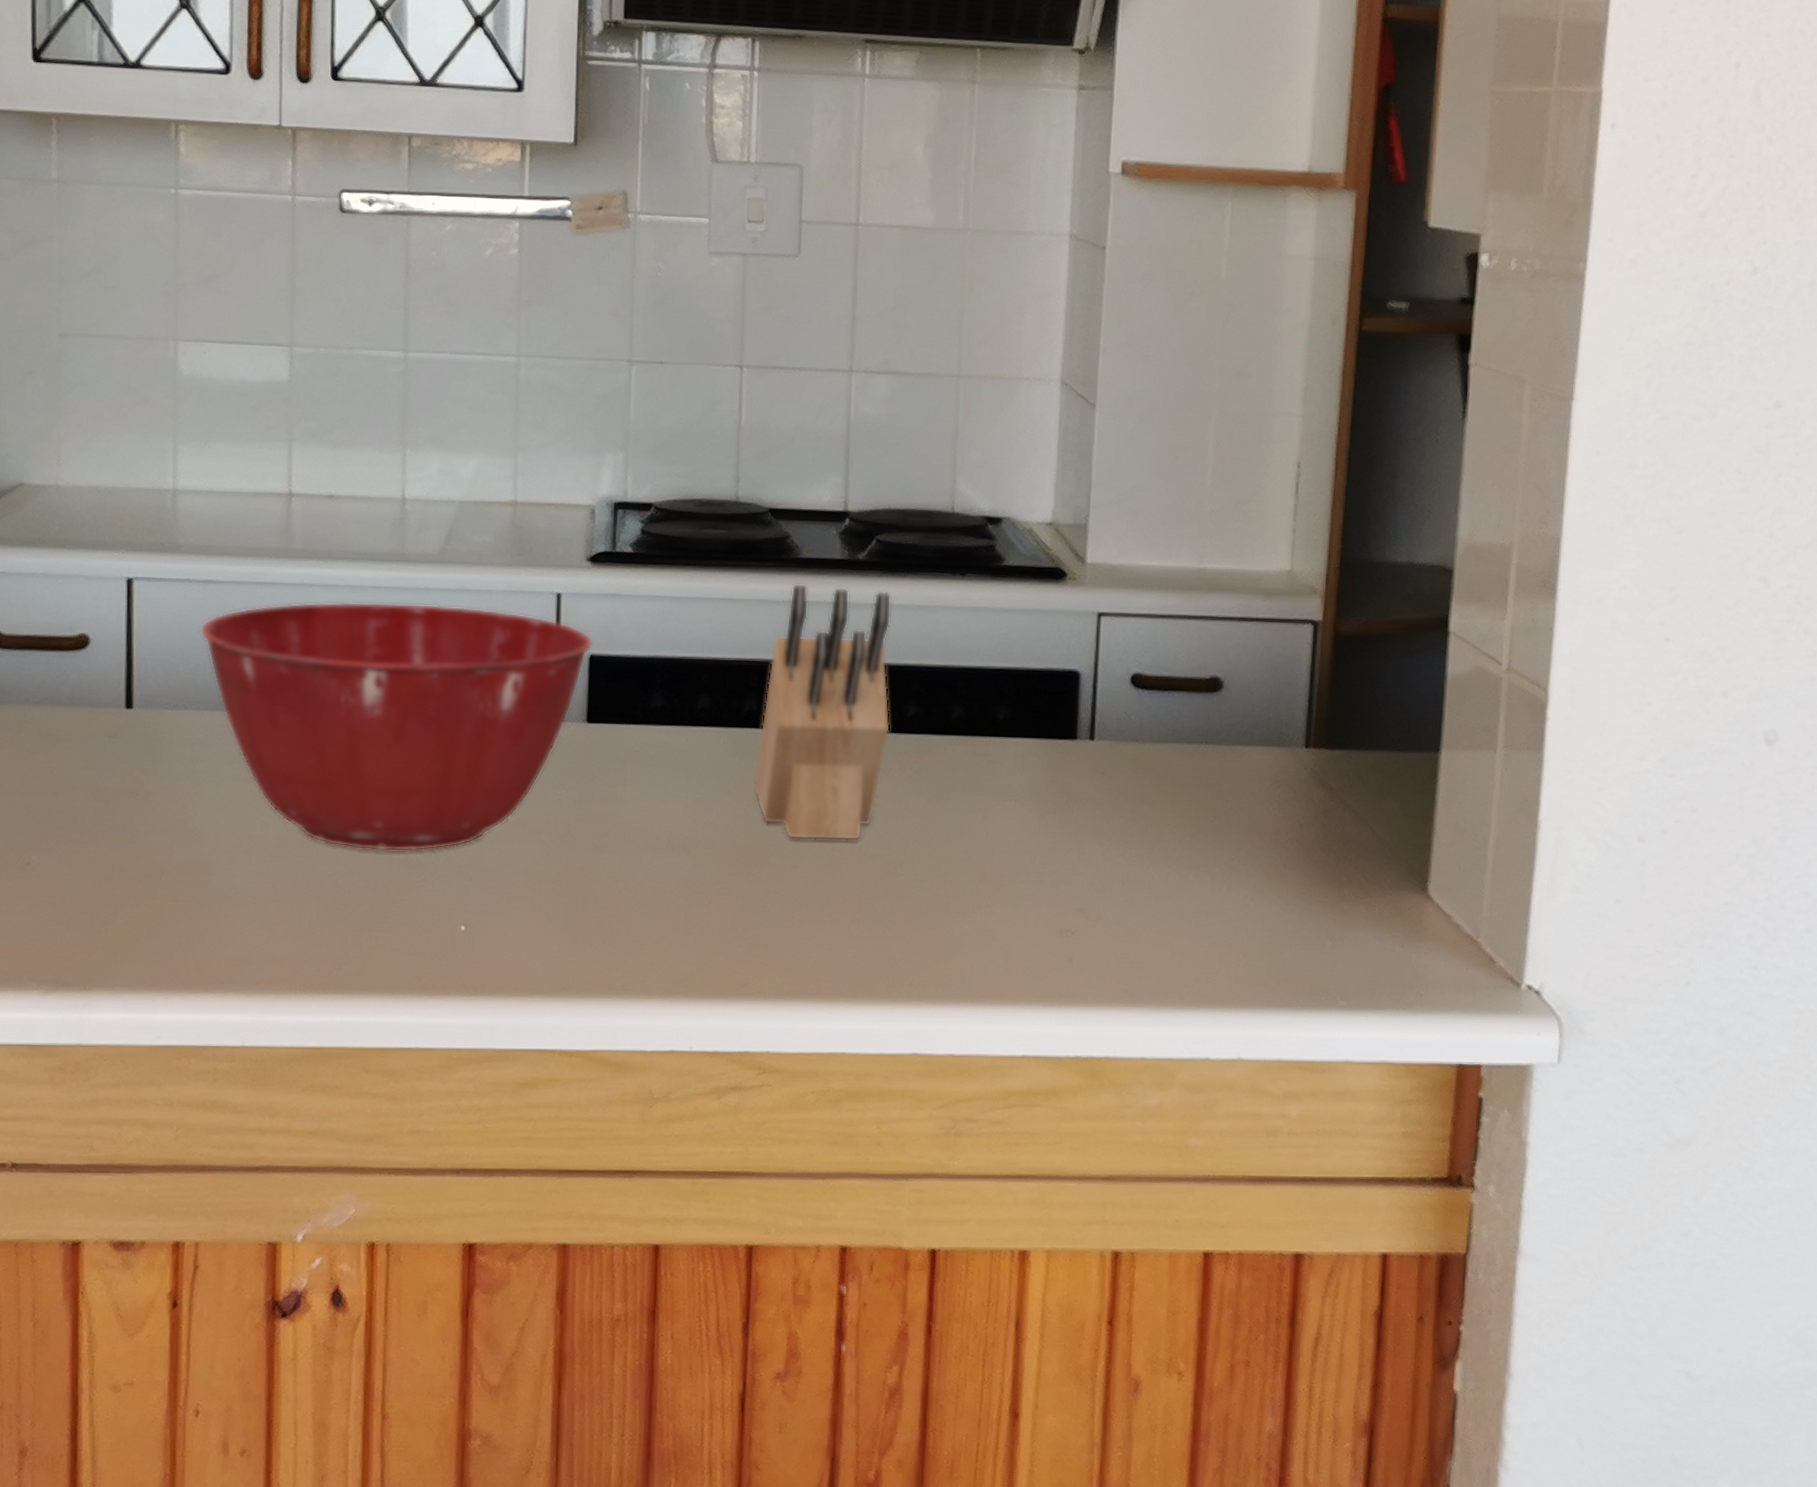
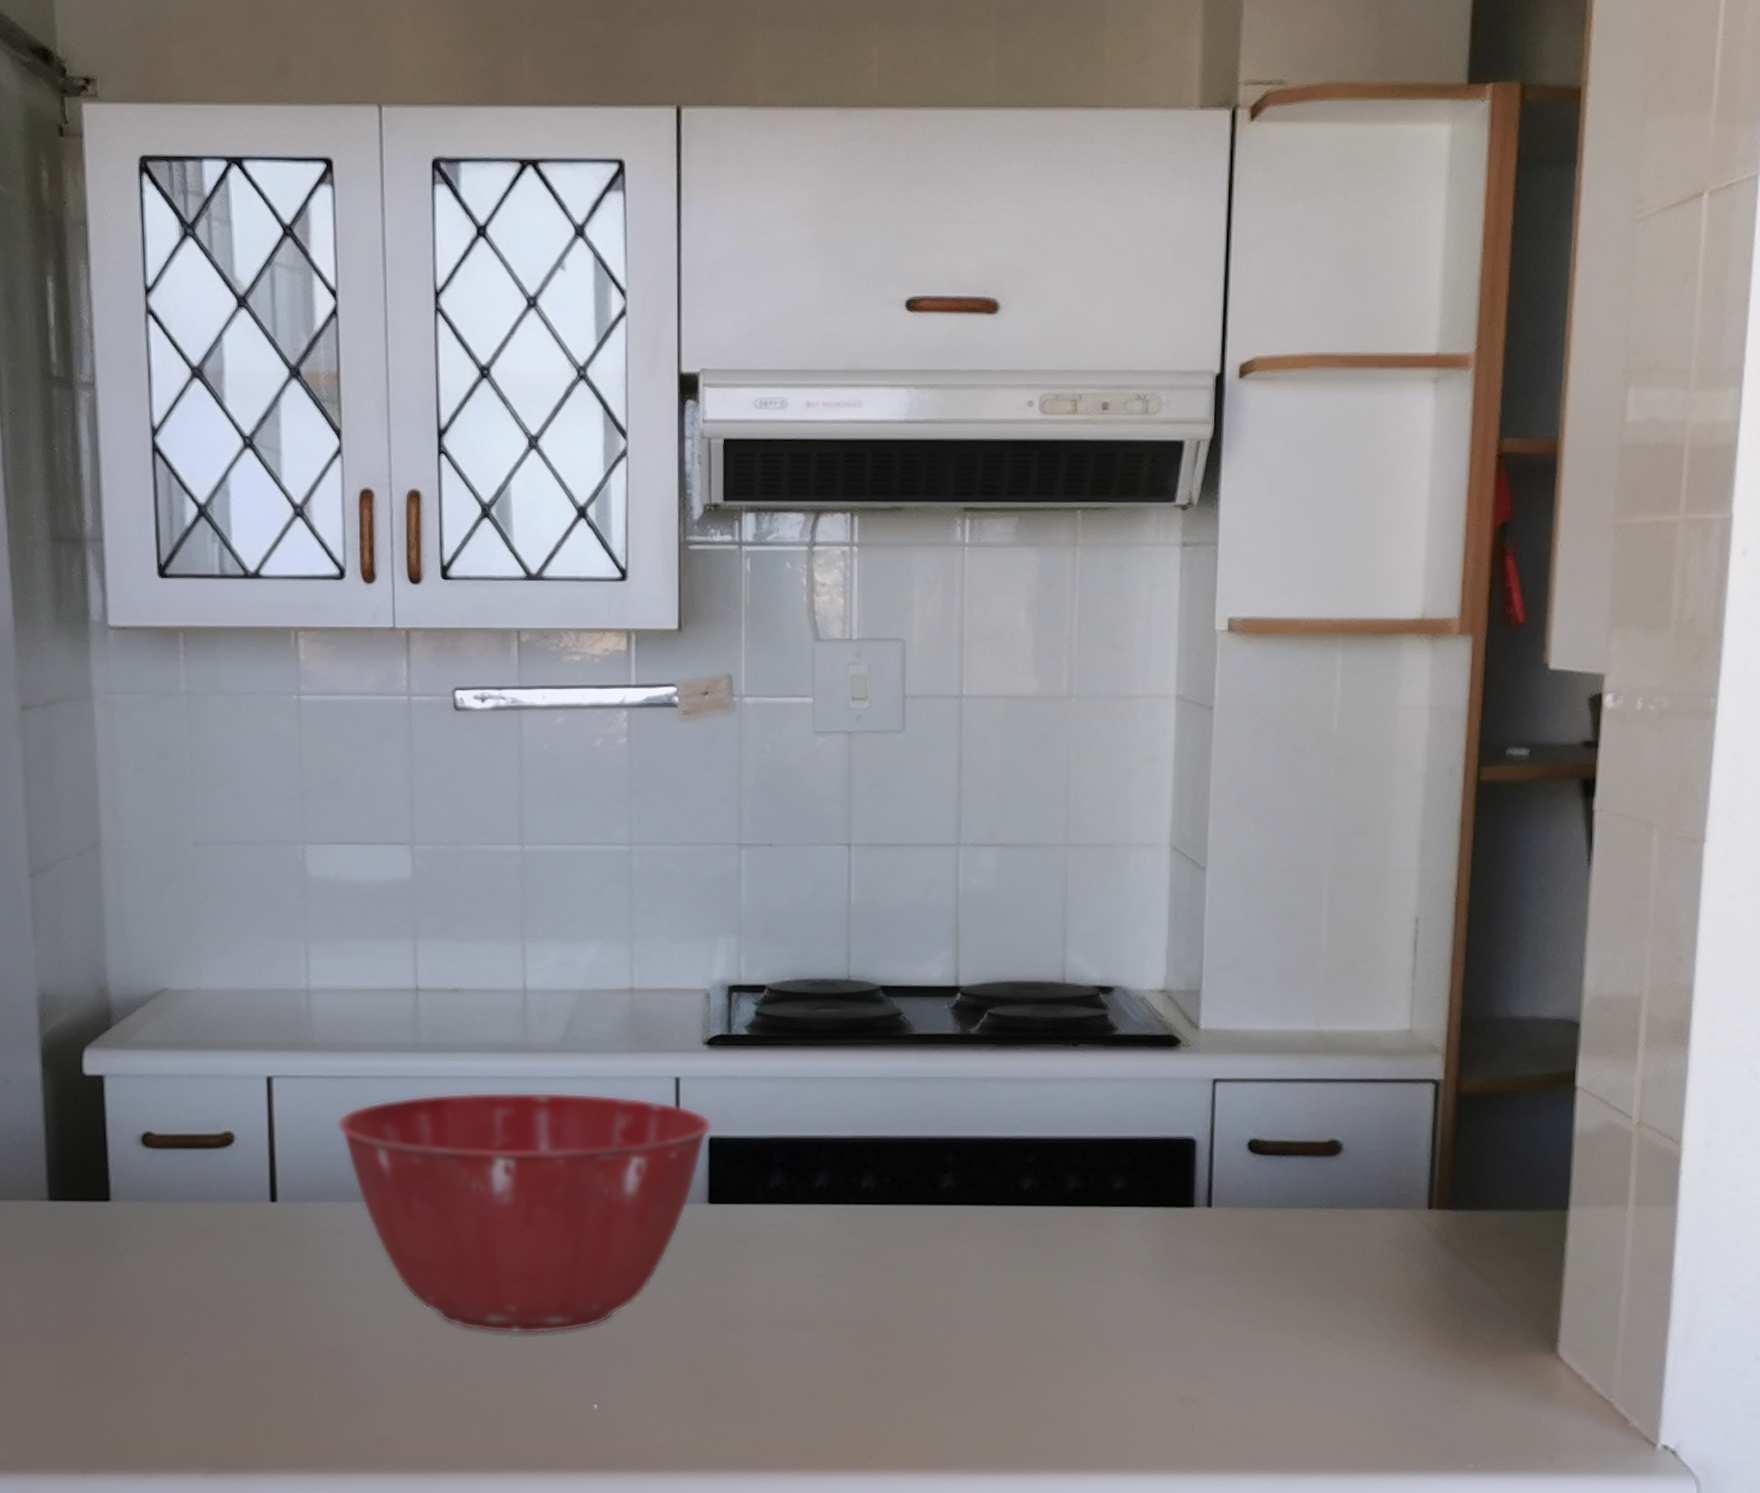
knife block: present [753,583,892,841] -> none [872,1059,1007,1313]

